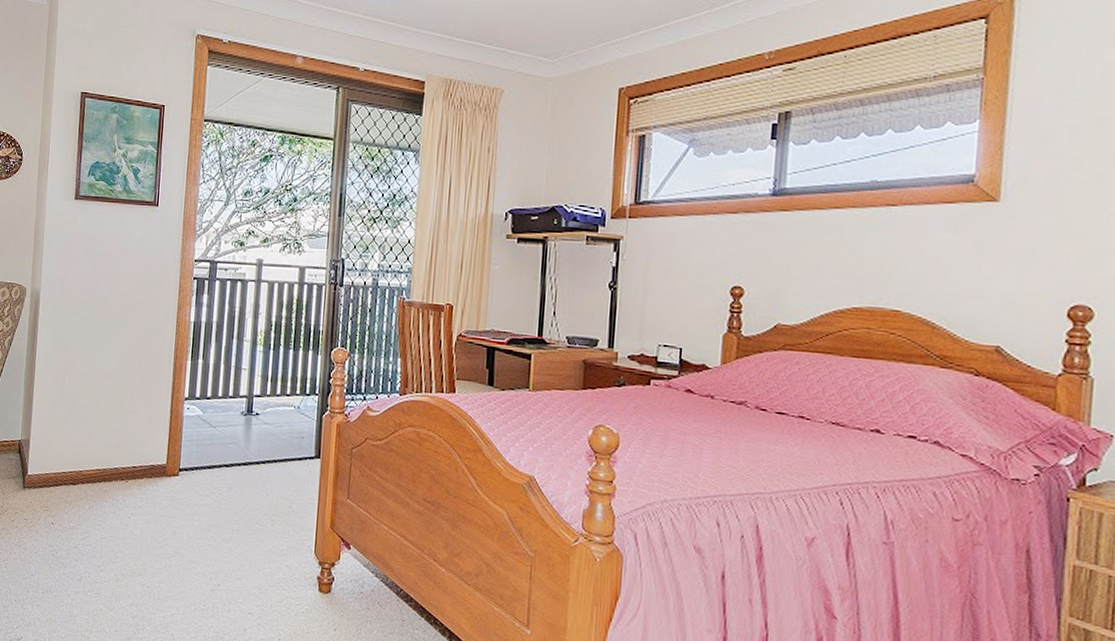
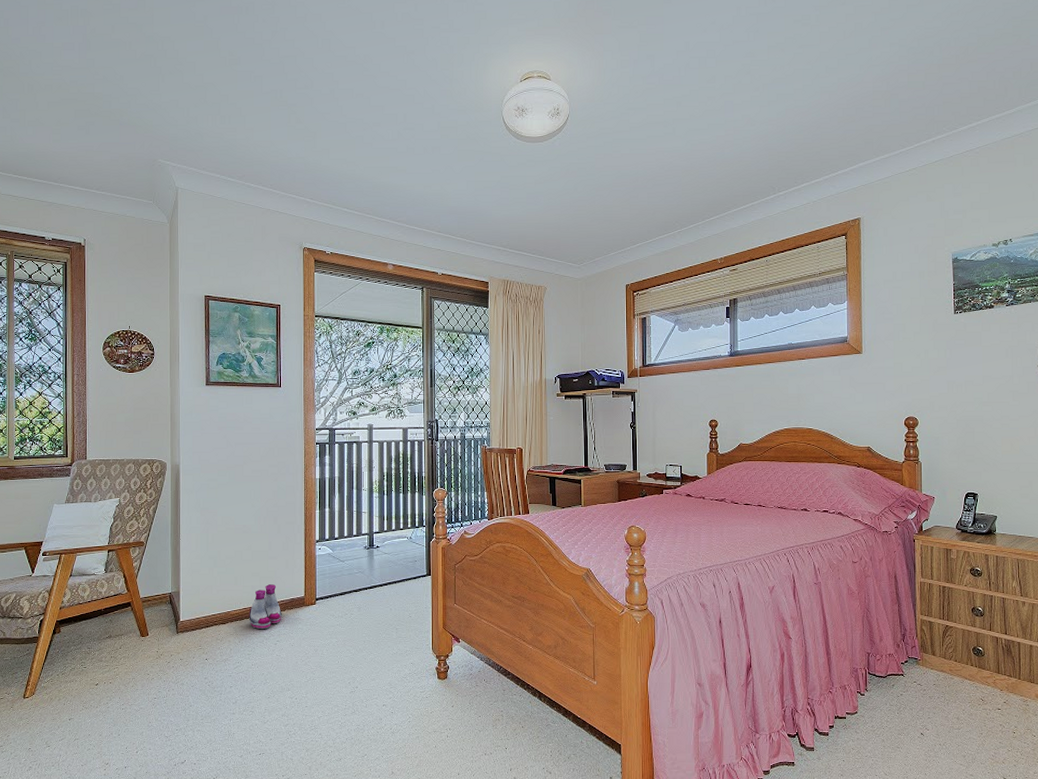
boots: none [102,444,140,498] -> present [249,584,282,629]

